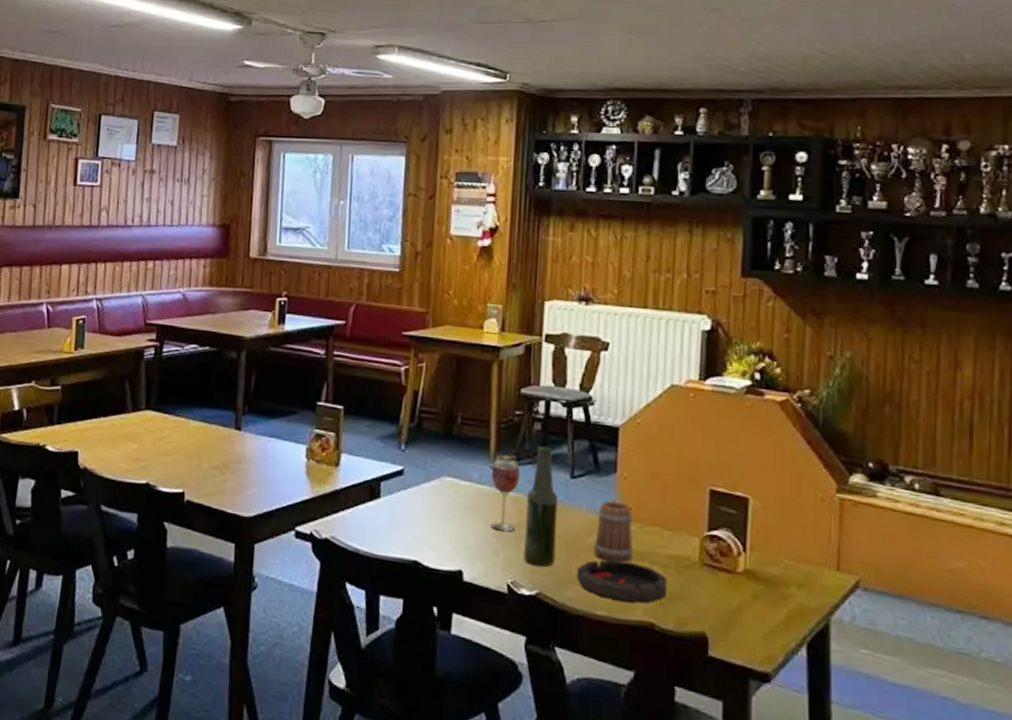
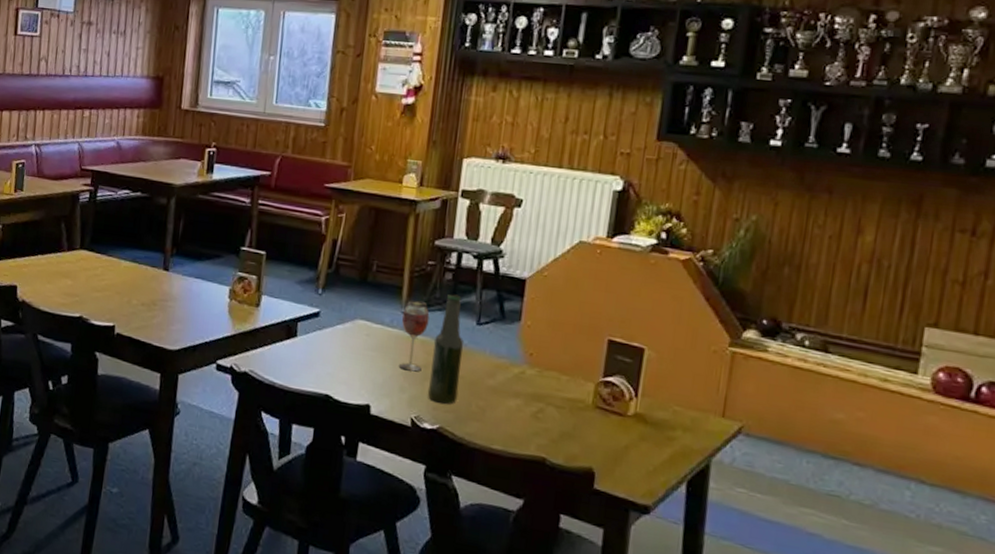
ashtray: present [576,559,668,603] -> none [476,399,562,440]
beer mug: present [594,499,633,563] -> none [494,345,533,403]

